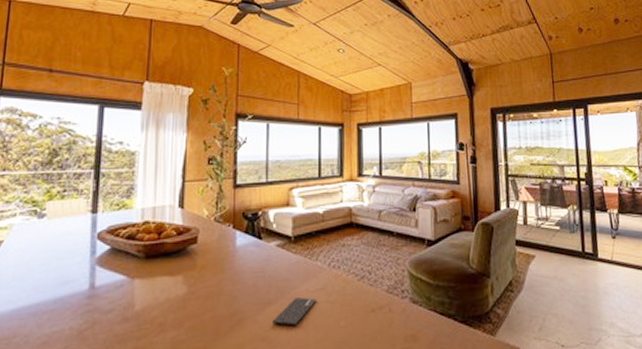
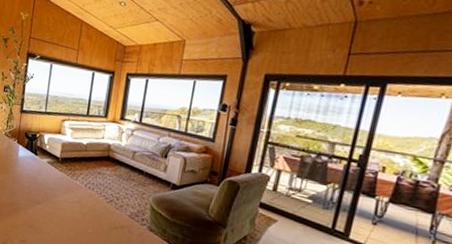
smartphone: present [271,297,317,326] -> none [38,203,73,223]

